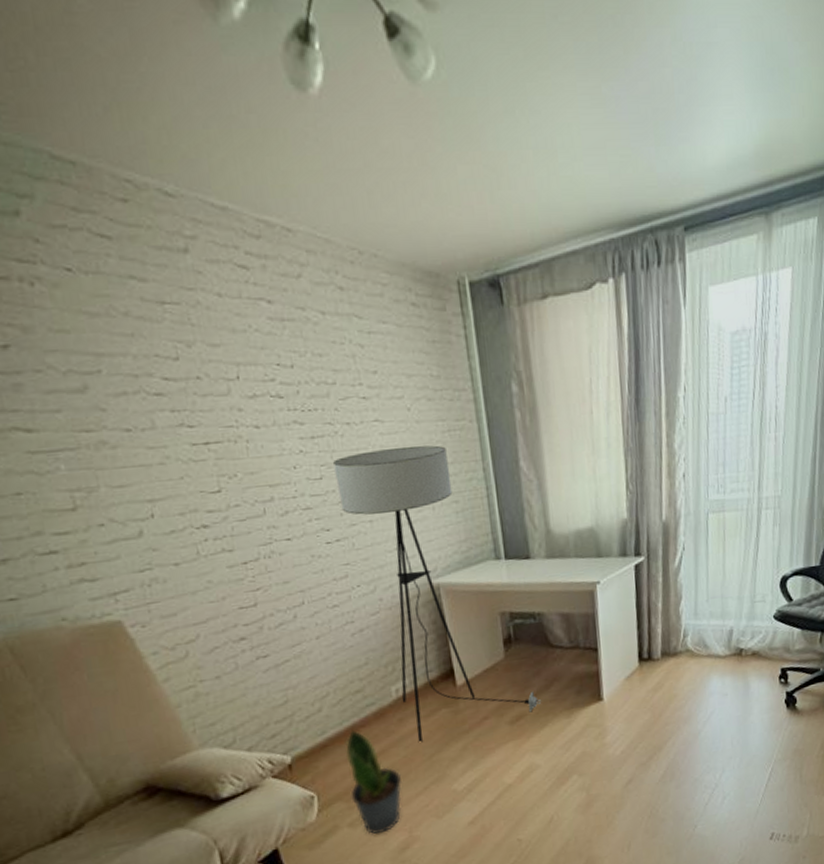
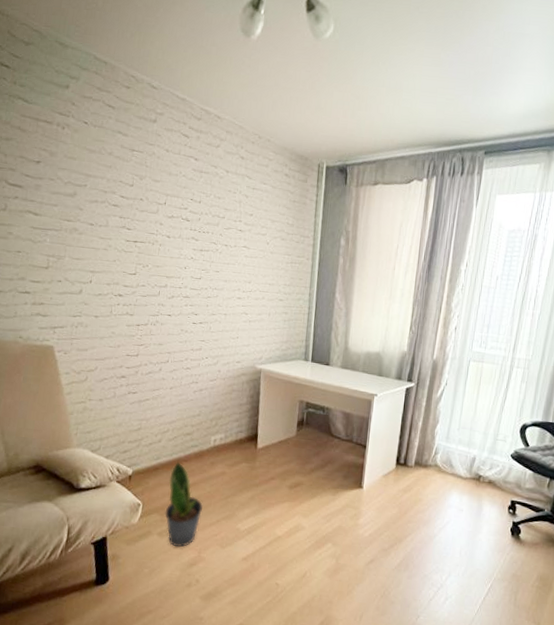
floor lamp: present [333,445,542,743] -> none [208,266,317,485]

